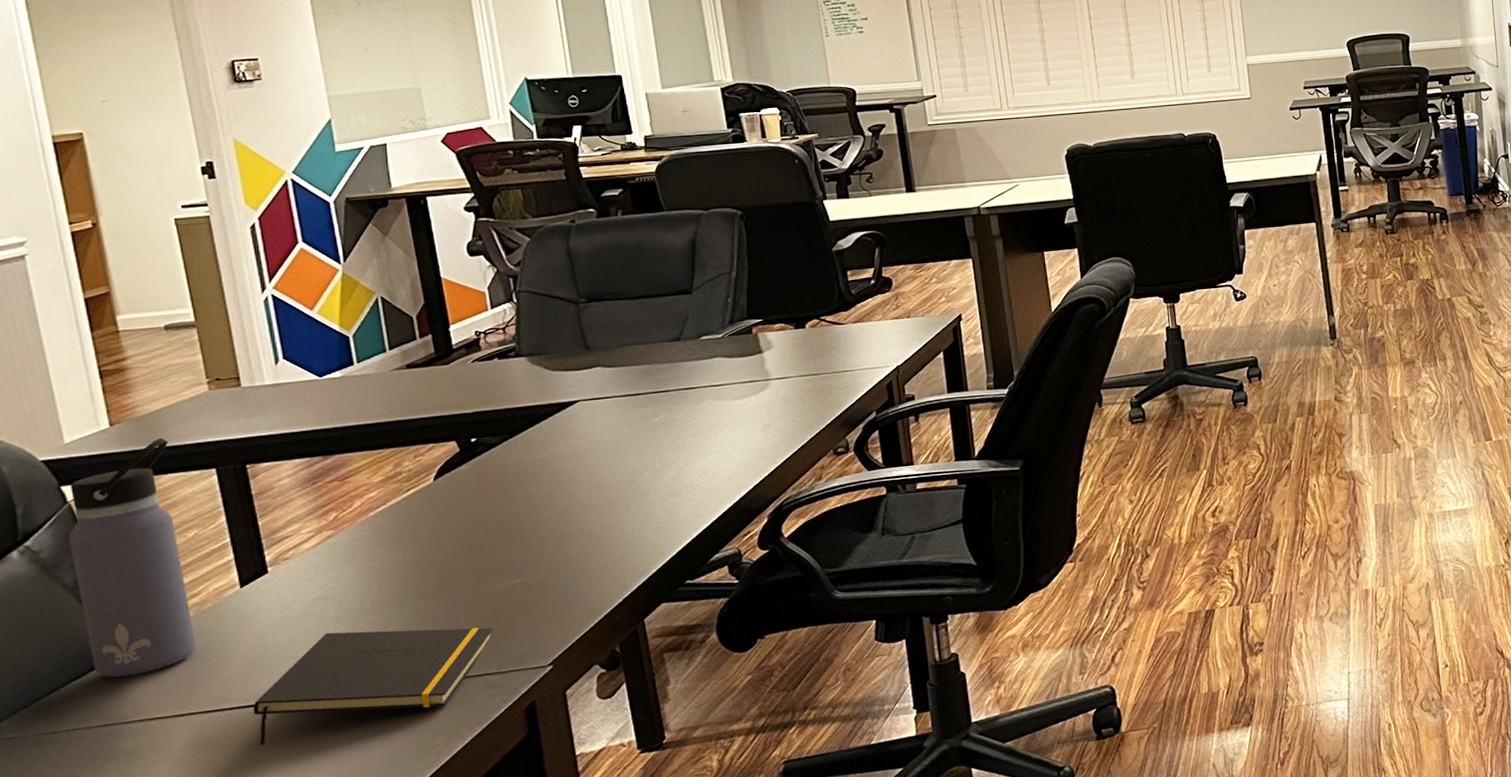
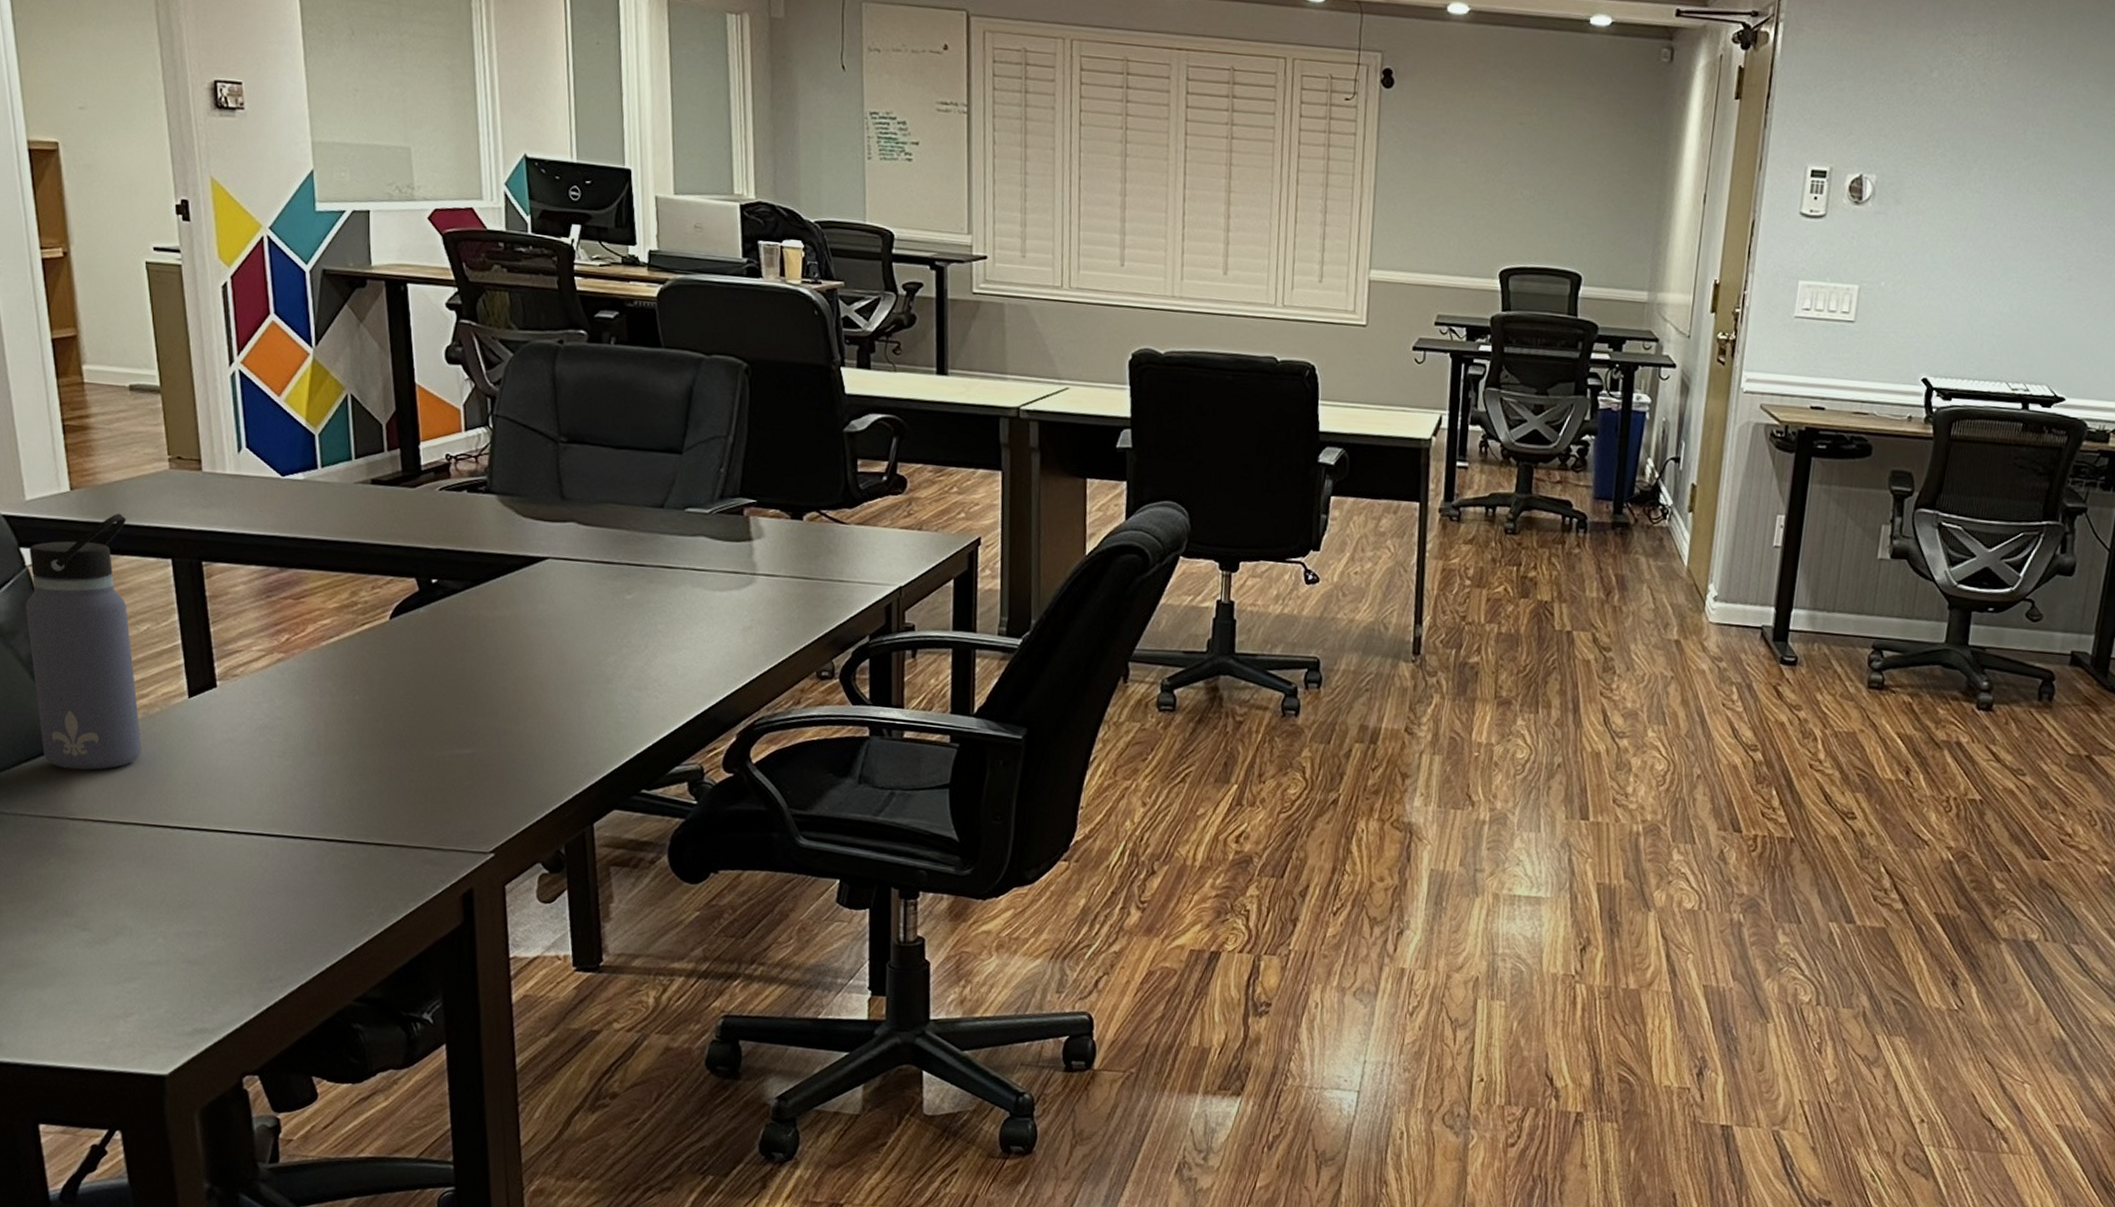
notepad: present [253,627,494,745] -> none [193,766,438,874]

